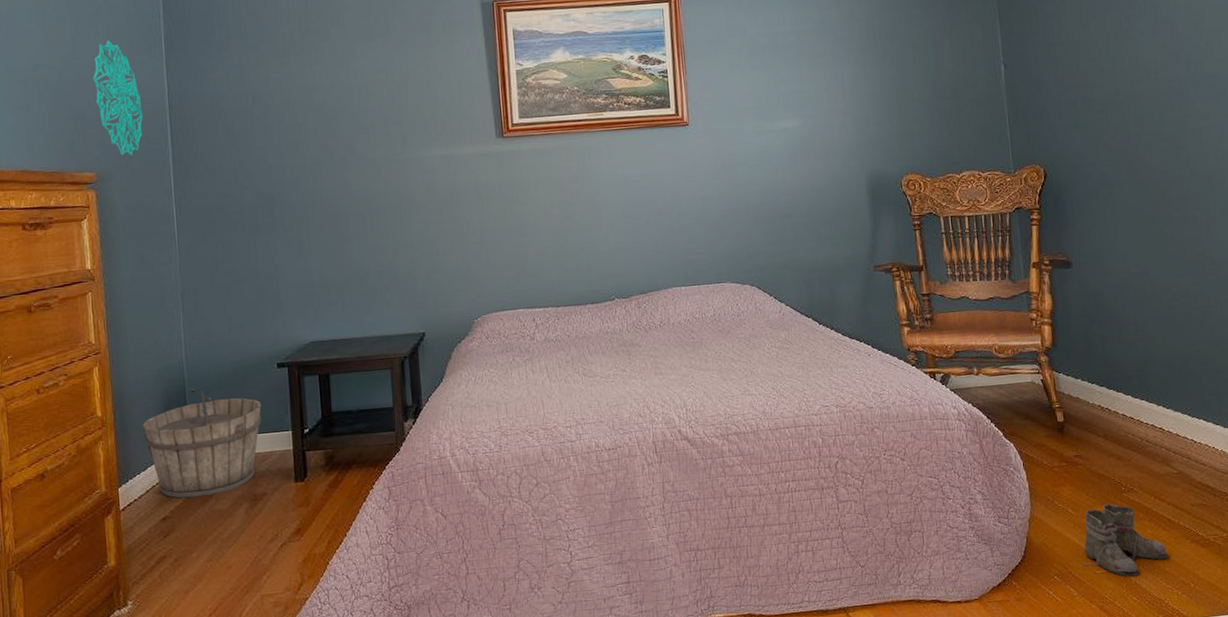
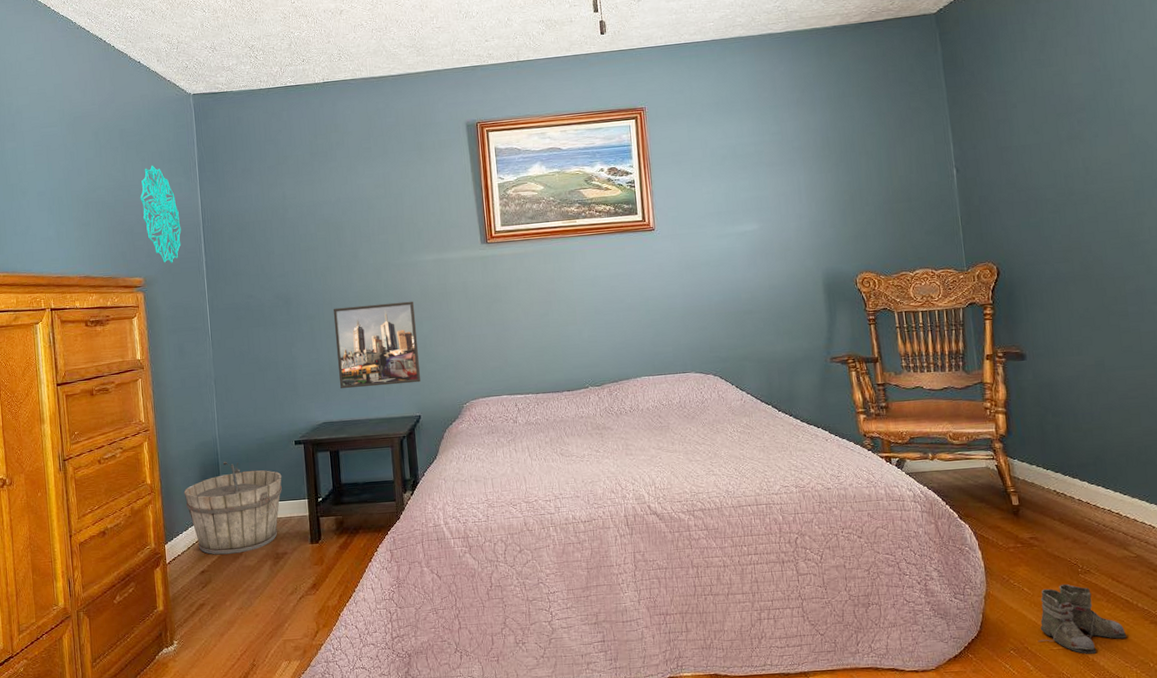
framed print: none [324,202,427,303] -> present [333,301,422,389]

